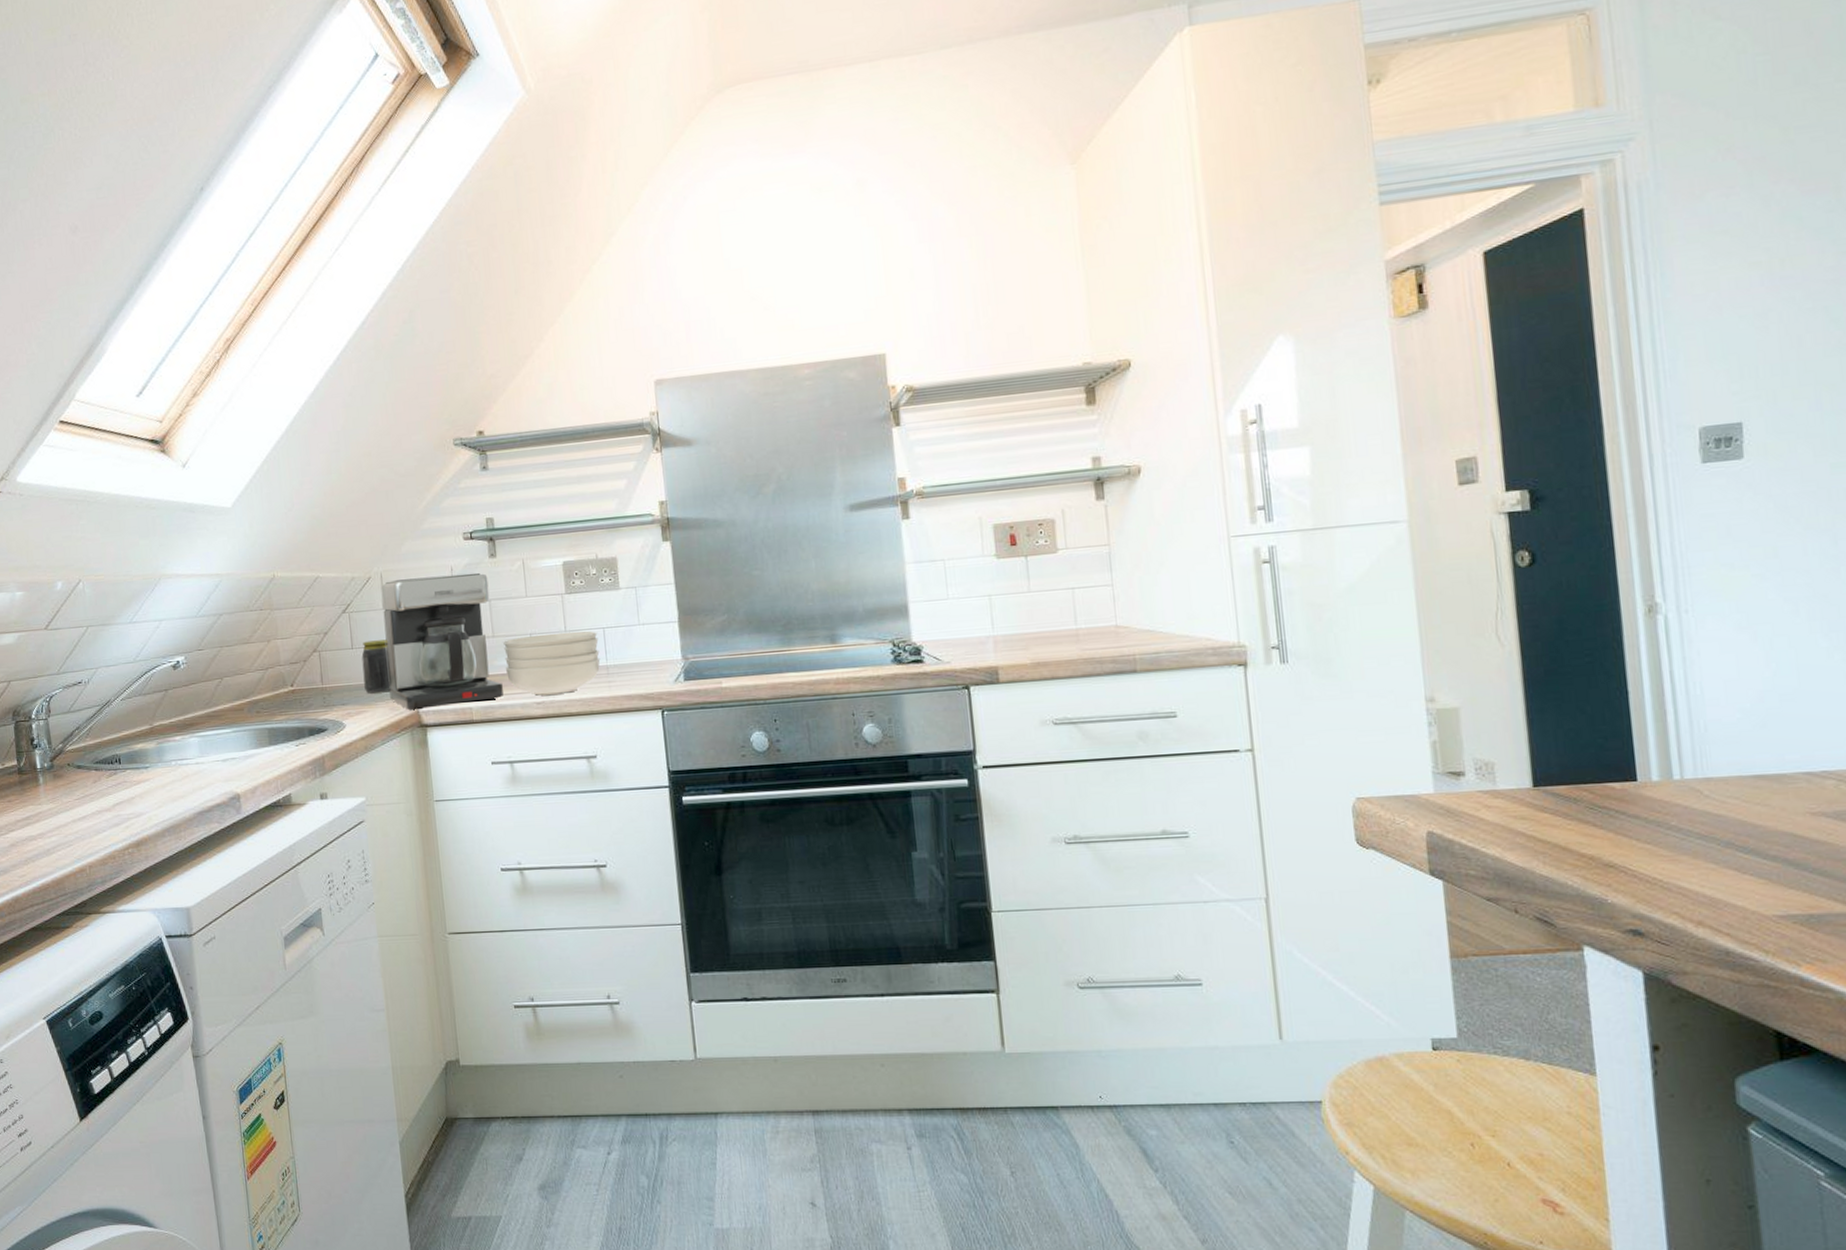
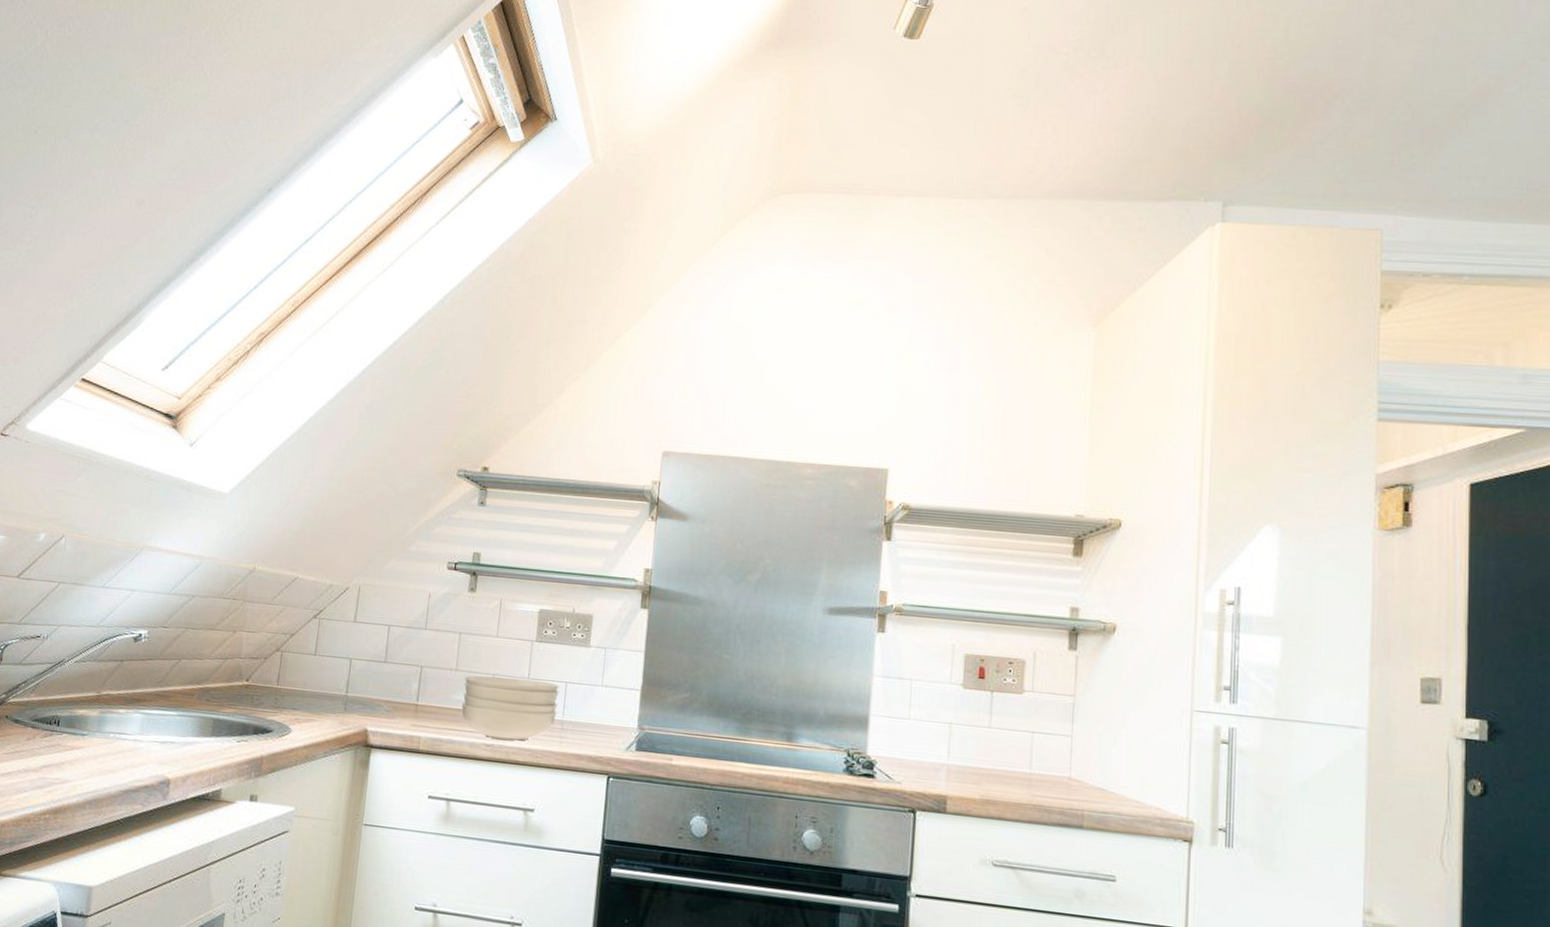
jar: present [361,639,391,694] -> none [318,650,351,705]
coffee maker: present [381,572,504,711] -> none [342,595,463,734]

